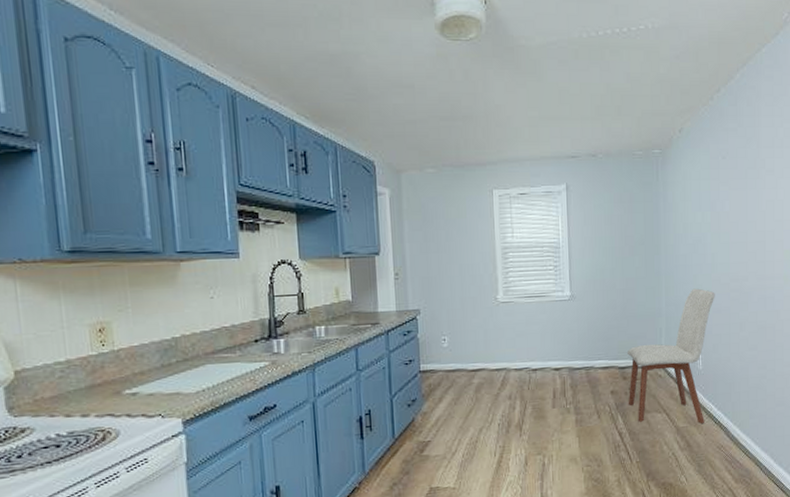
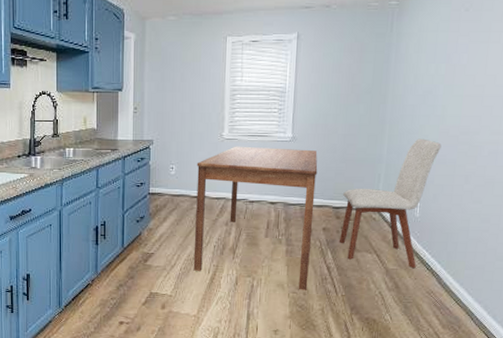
dining table: none [471,308,601,462] -> present [193,146,318,290]

